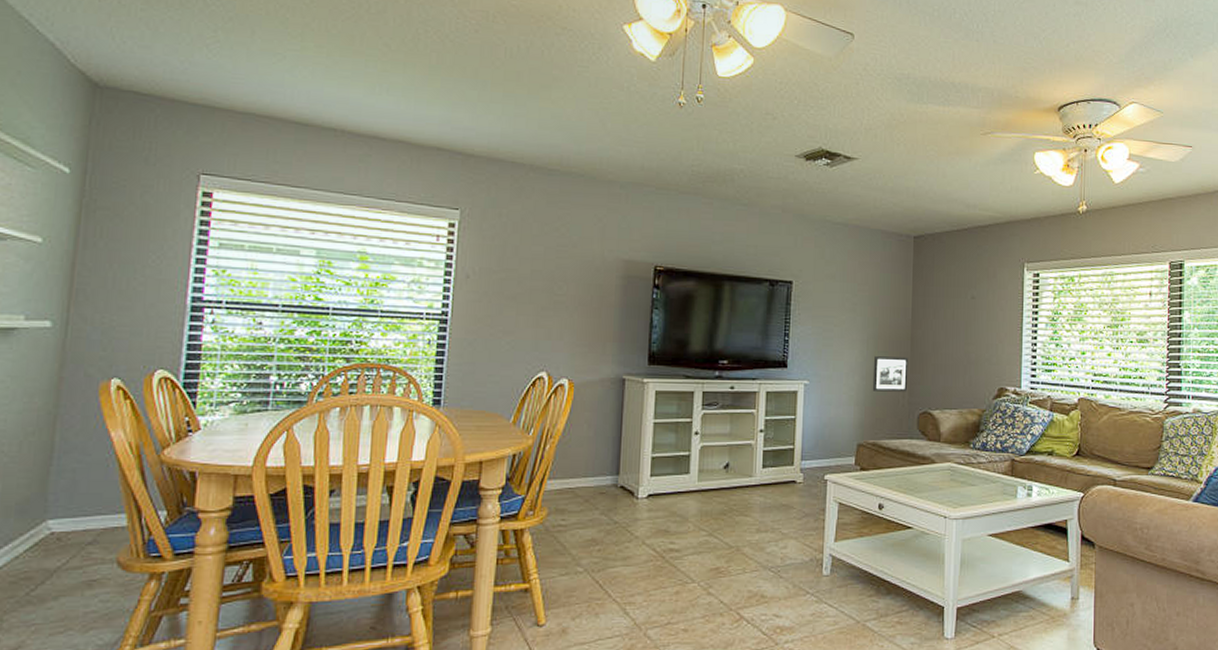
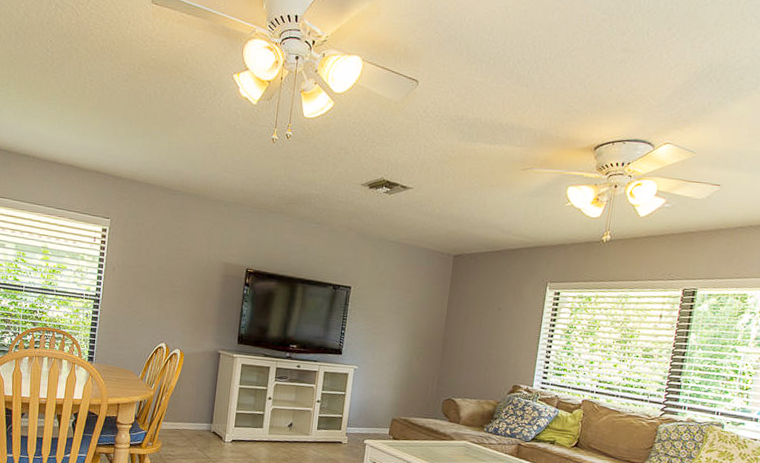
picture frame: present [872,356,909,392] -> none [407,351,440,382]

